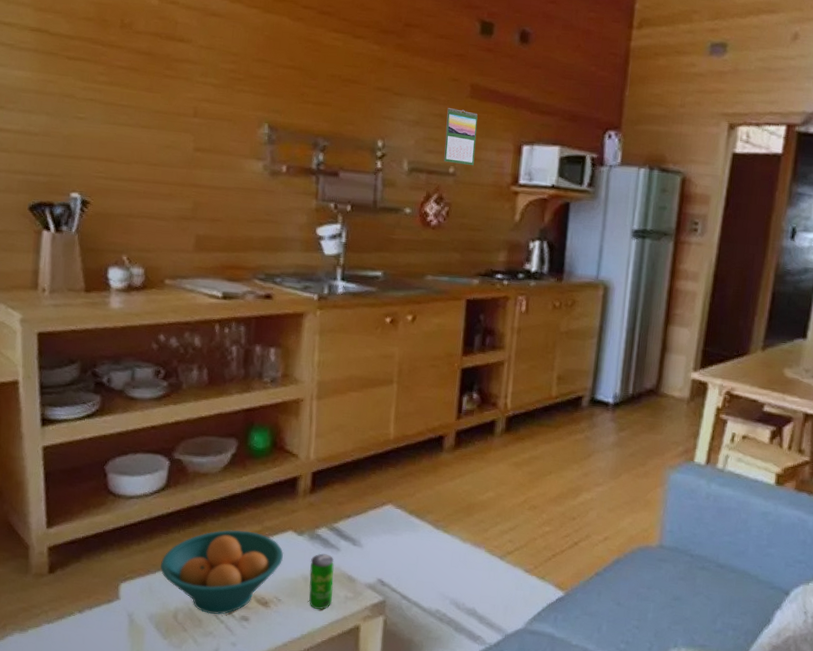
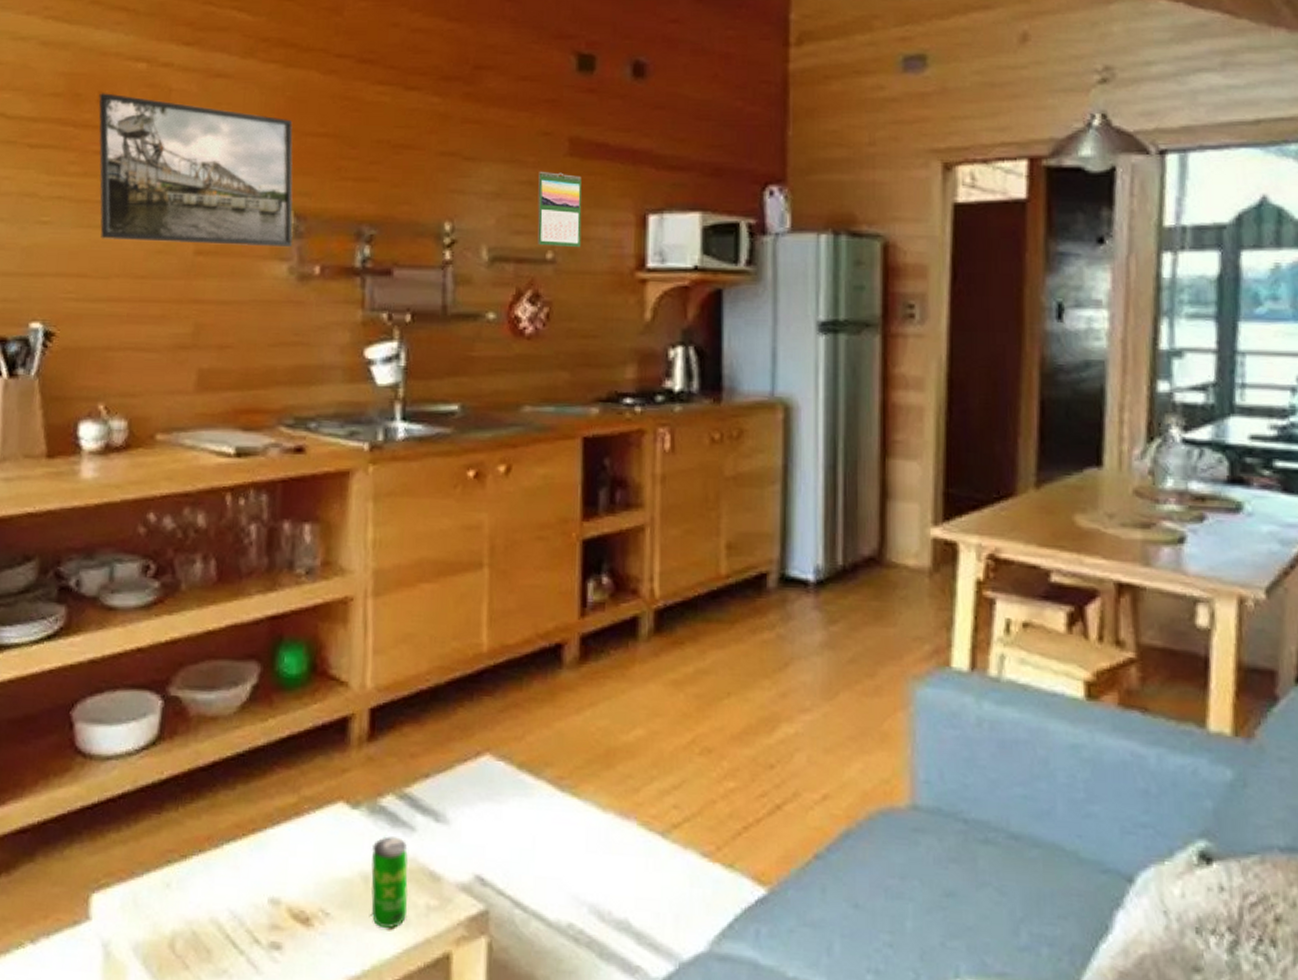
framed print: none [121,21,269,151] -> present [98,93,294,248]
fruit bowl: present [160,530,283,615] -> none [150,803,331,941]

